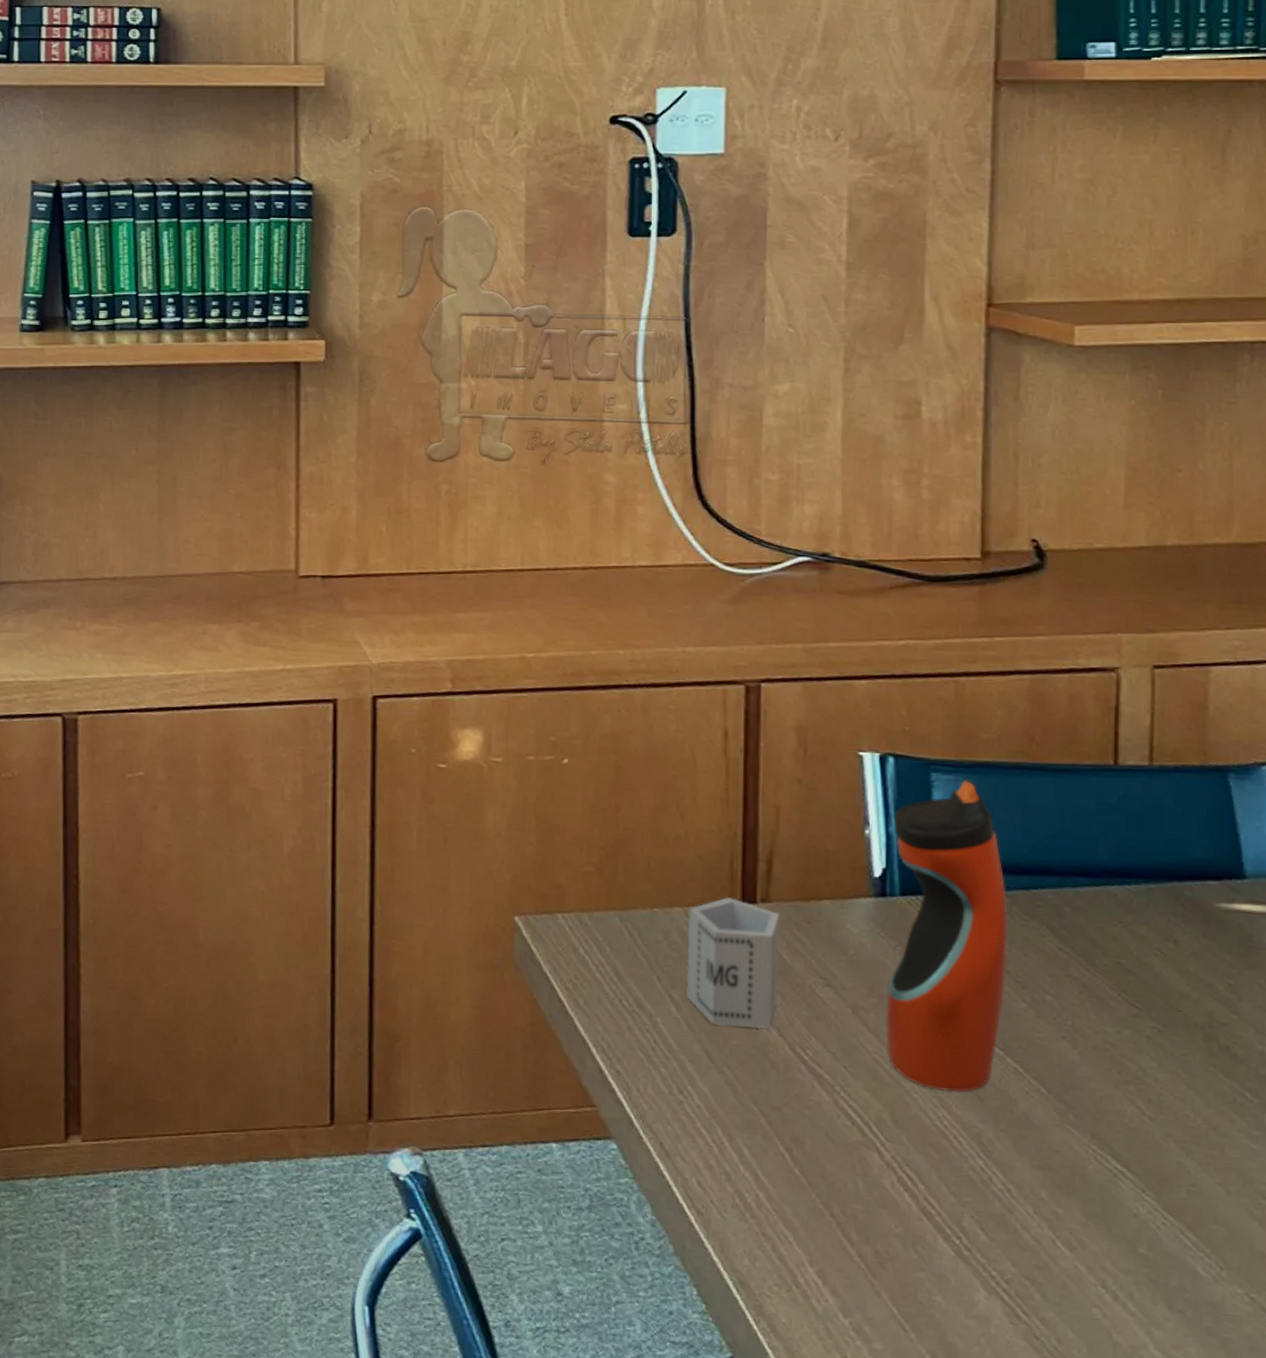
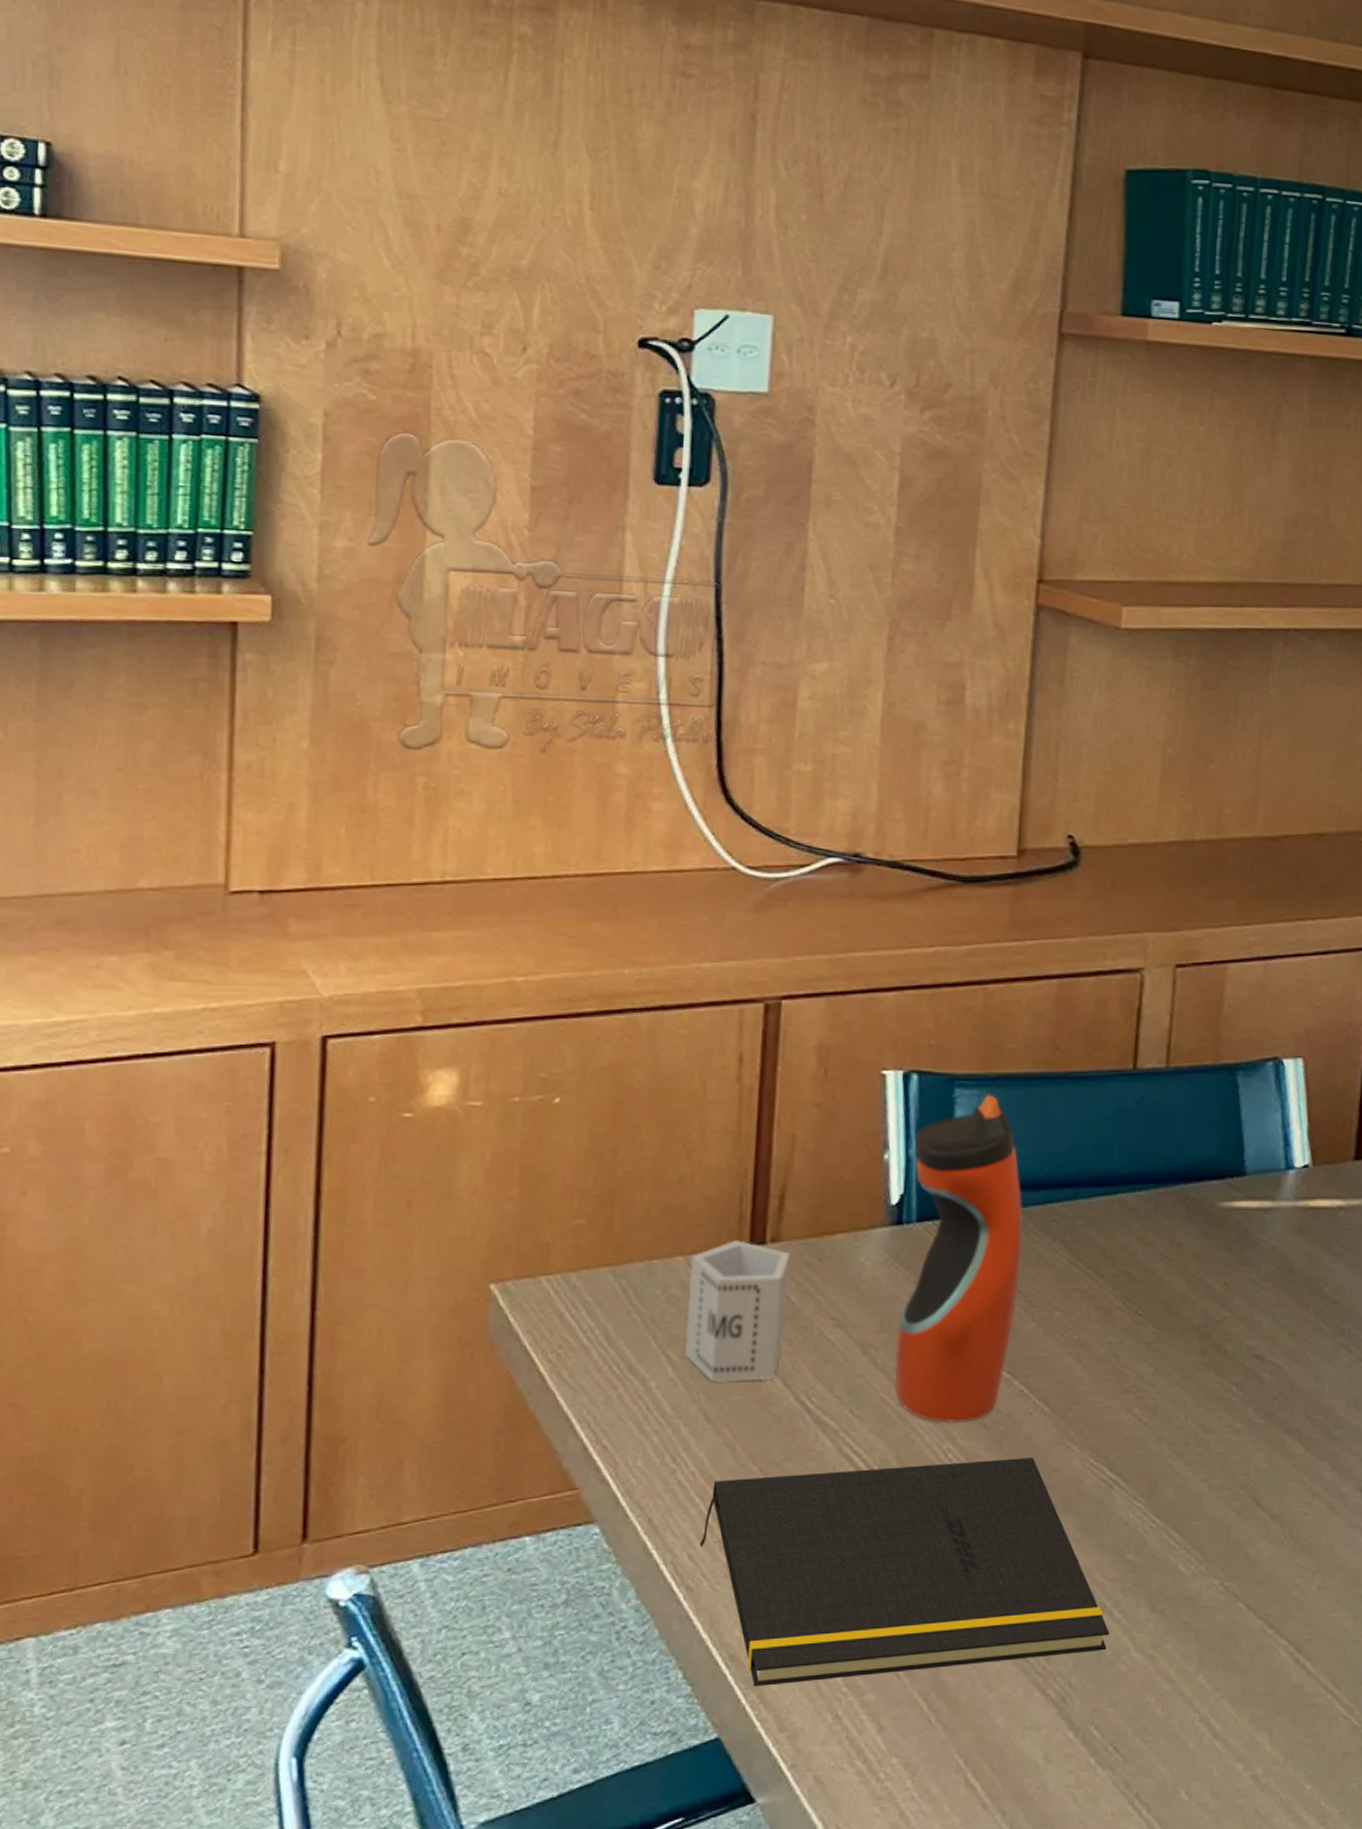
notepad: none [708,1116,1125,1342] -> present [700,1458,1110,1687]

